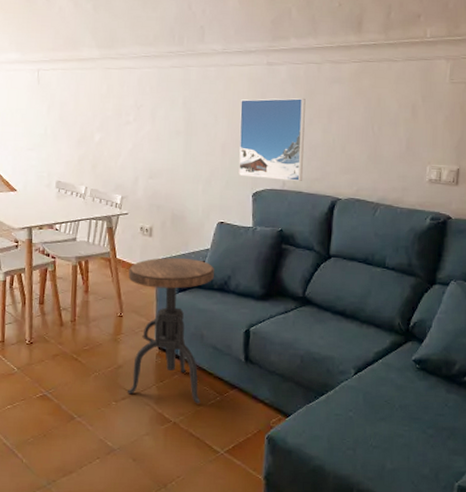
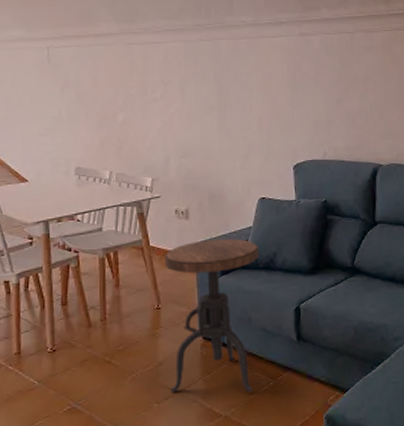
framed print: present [238,97,306,181] -> none [275,67,343,150]

